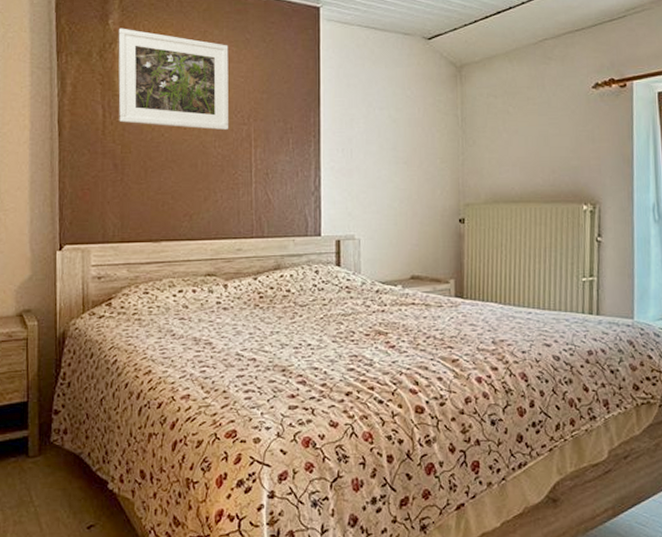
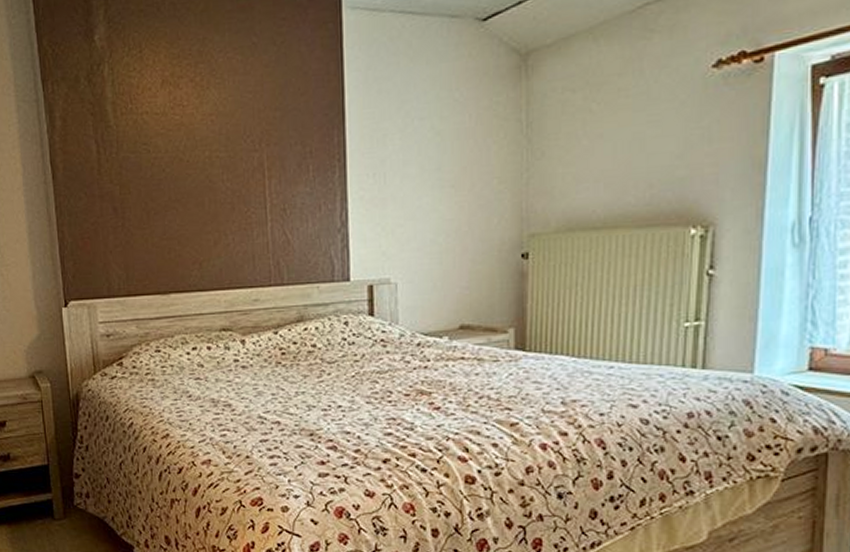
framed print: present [118,28,229,131] -> none [106,44,238,160]

